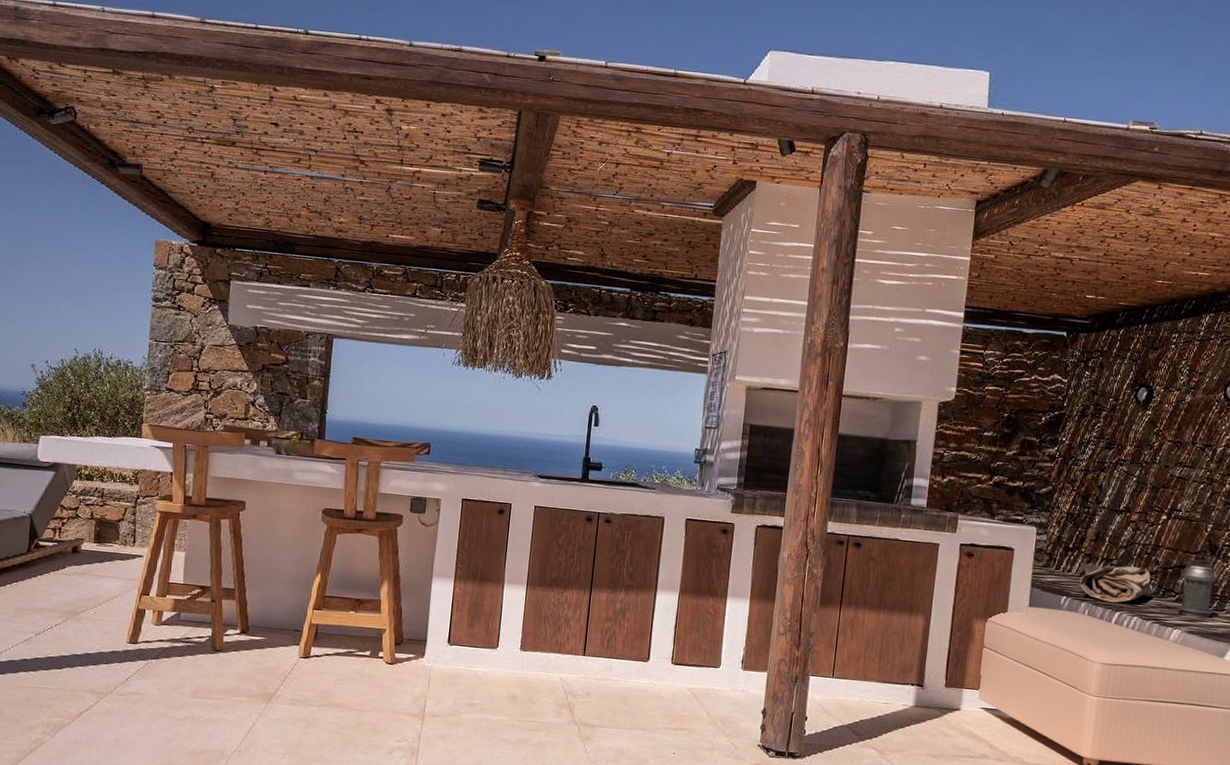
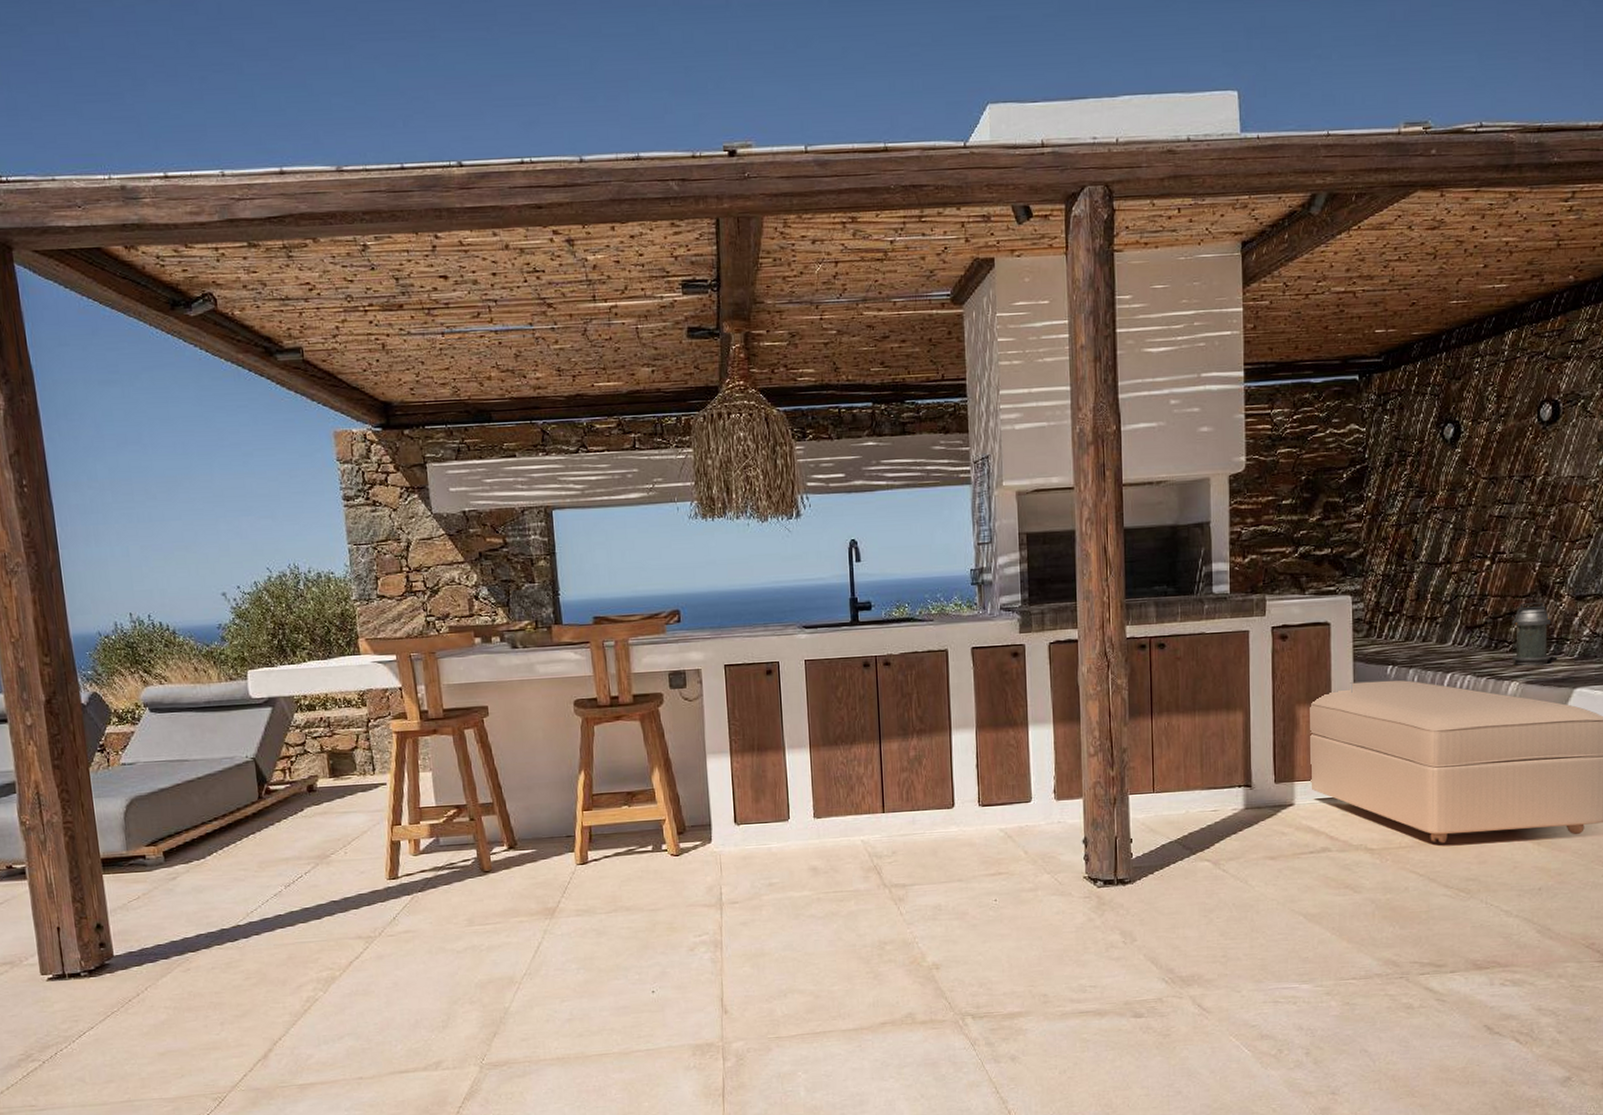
towel: present [1080,563,1153,603] -> none [1404,621,1484,664]

